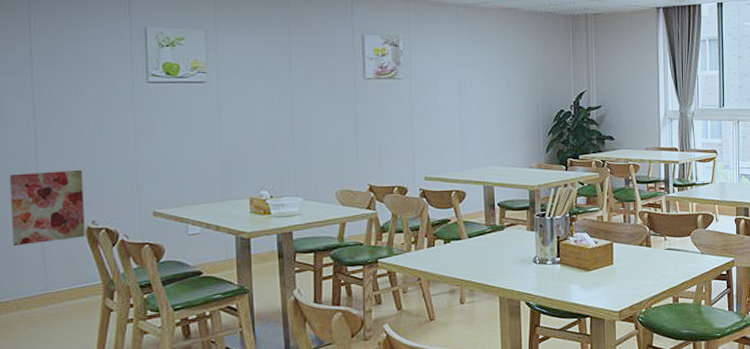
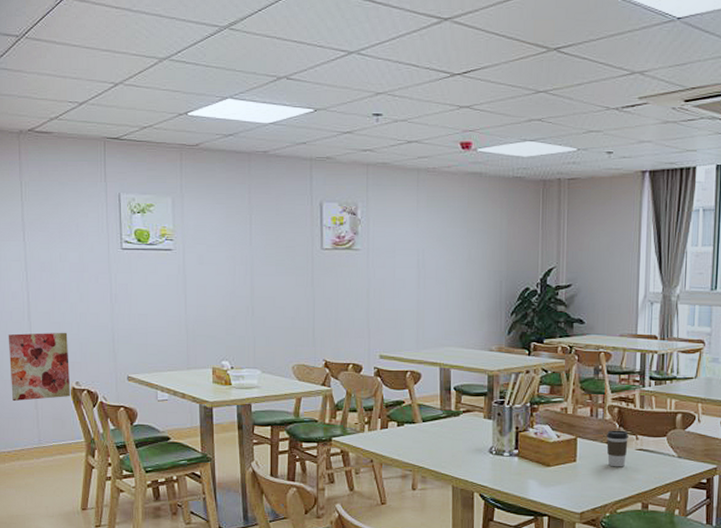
coffee cup: none [638,233,658,267] -> present [606,430,629,467]

